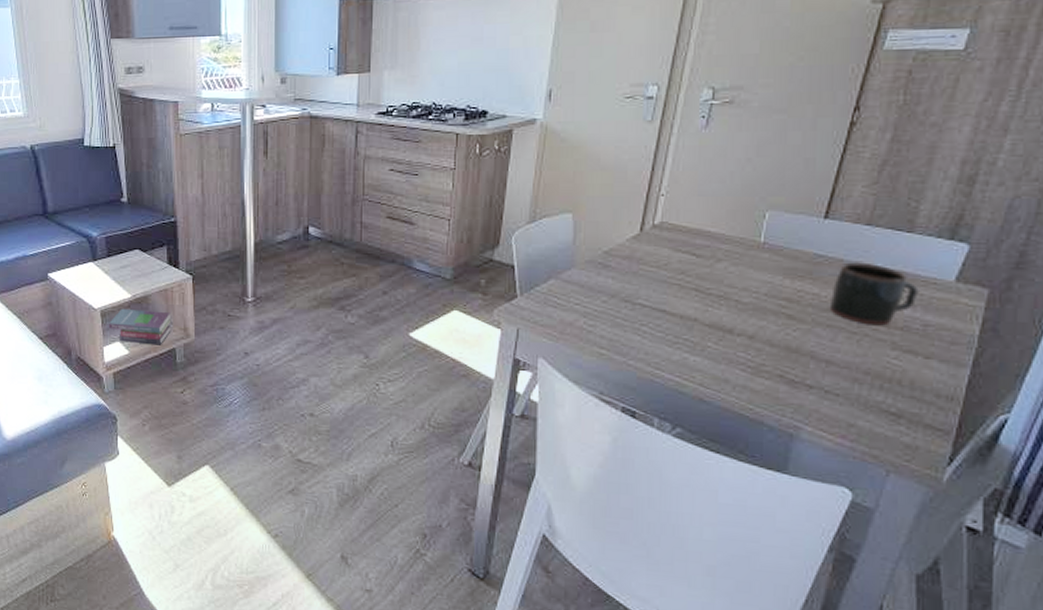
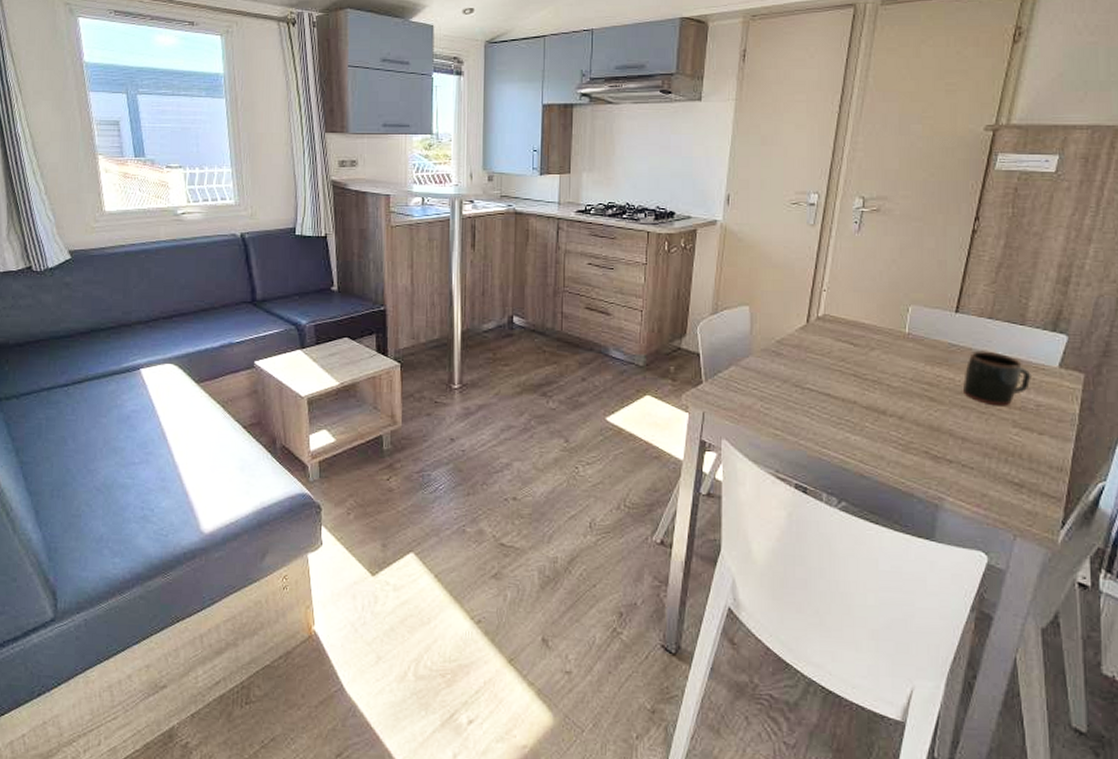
books: present [108,308,170,345] -> none [315,396,378,433]

